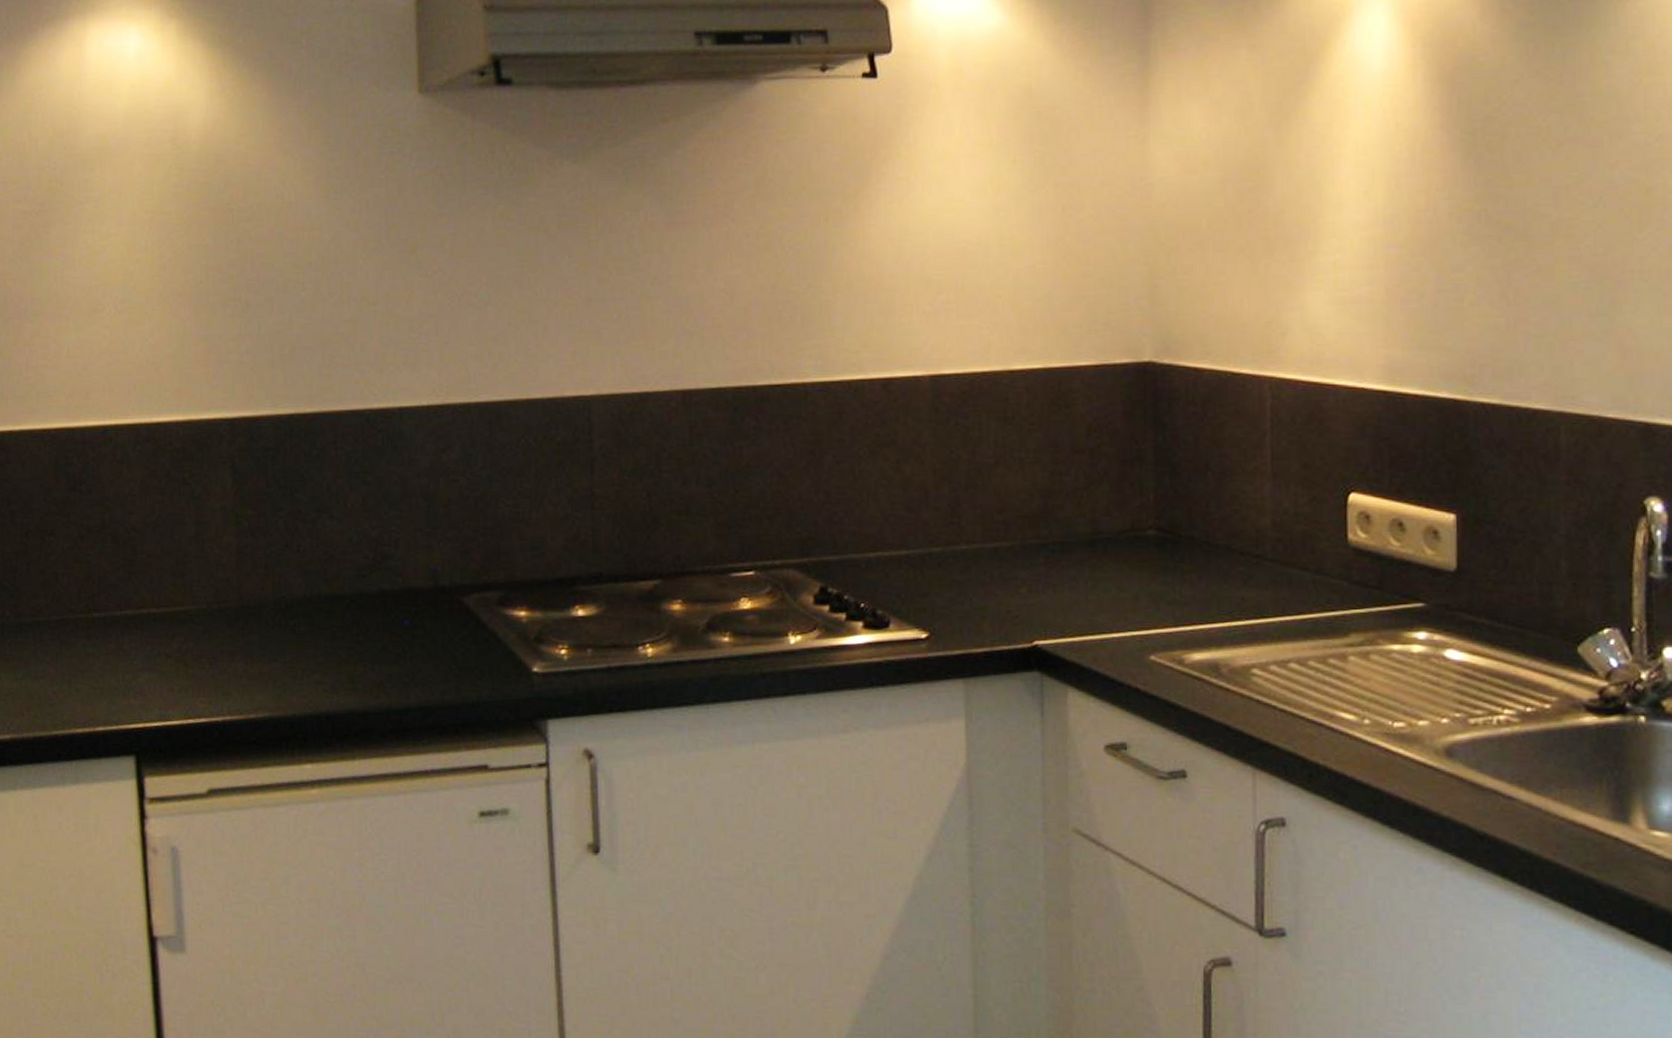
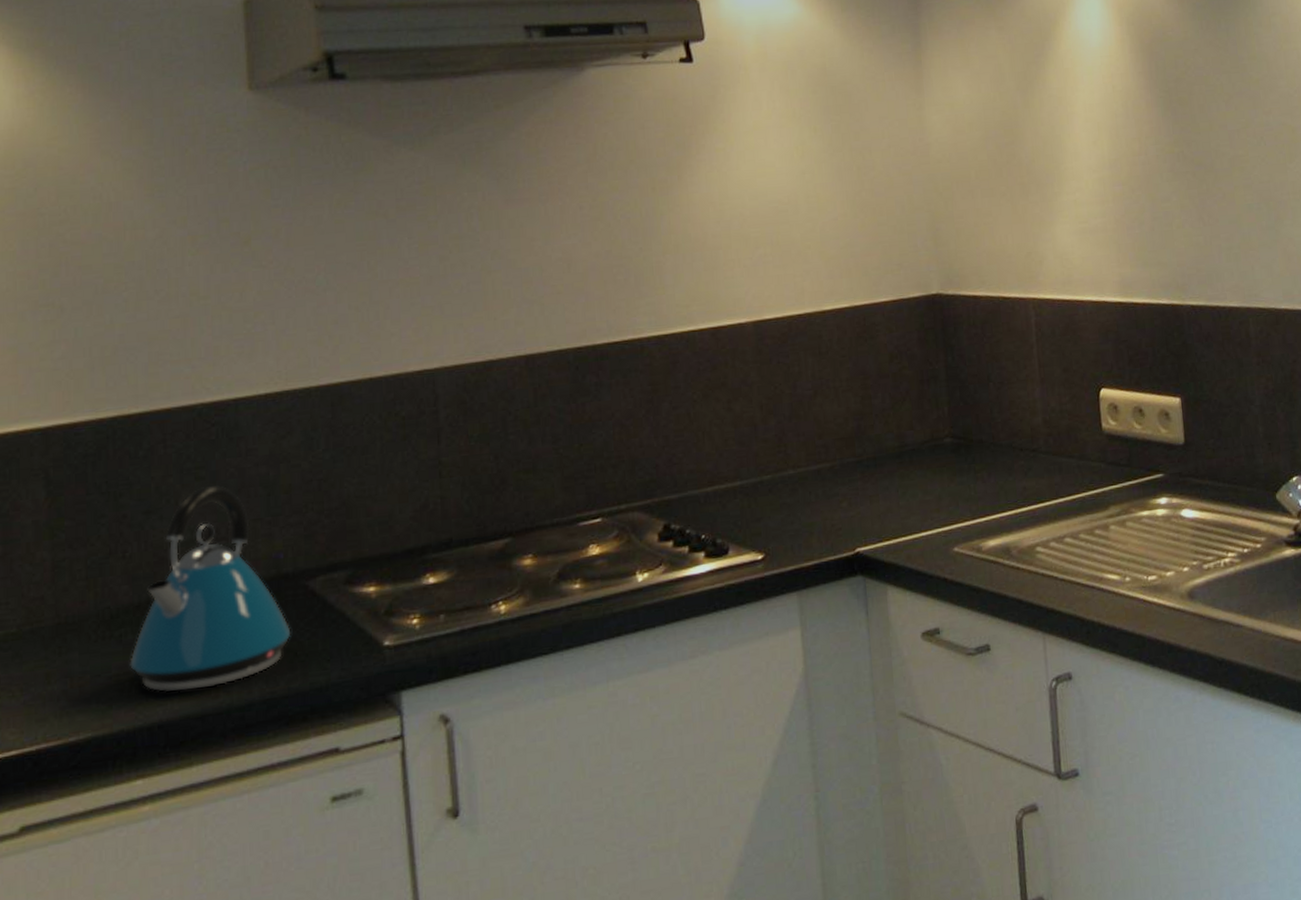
kettle: none [302,491,446,687] -> present [130,484,291,693]

